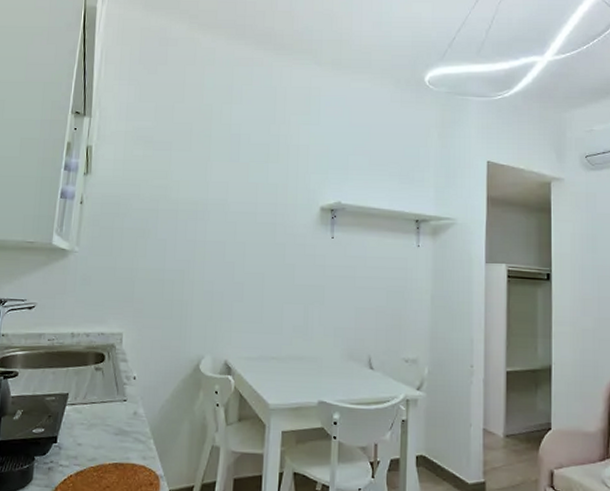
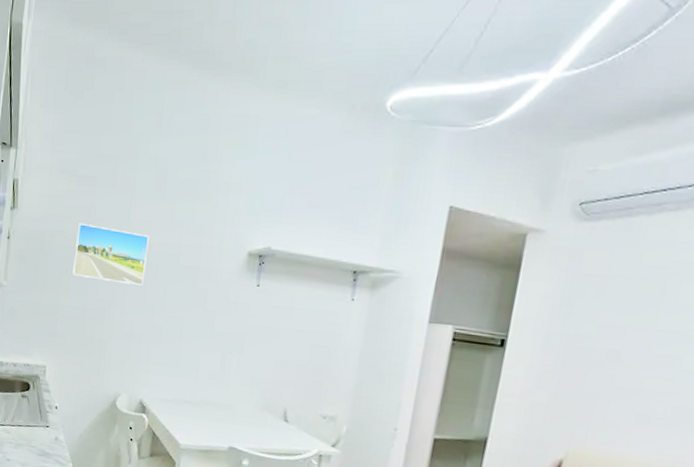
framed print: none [150,186,227,243] -> present [72,223,150,285]

